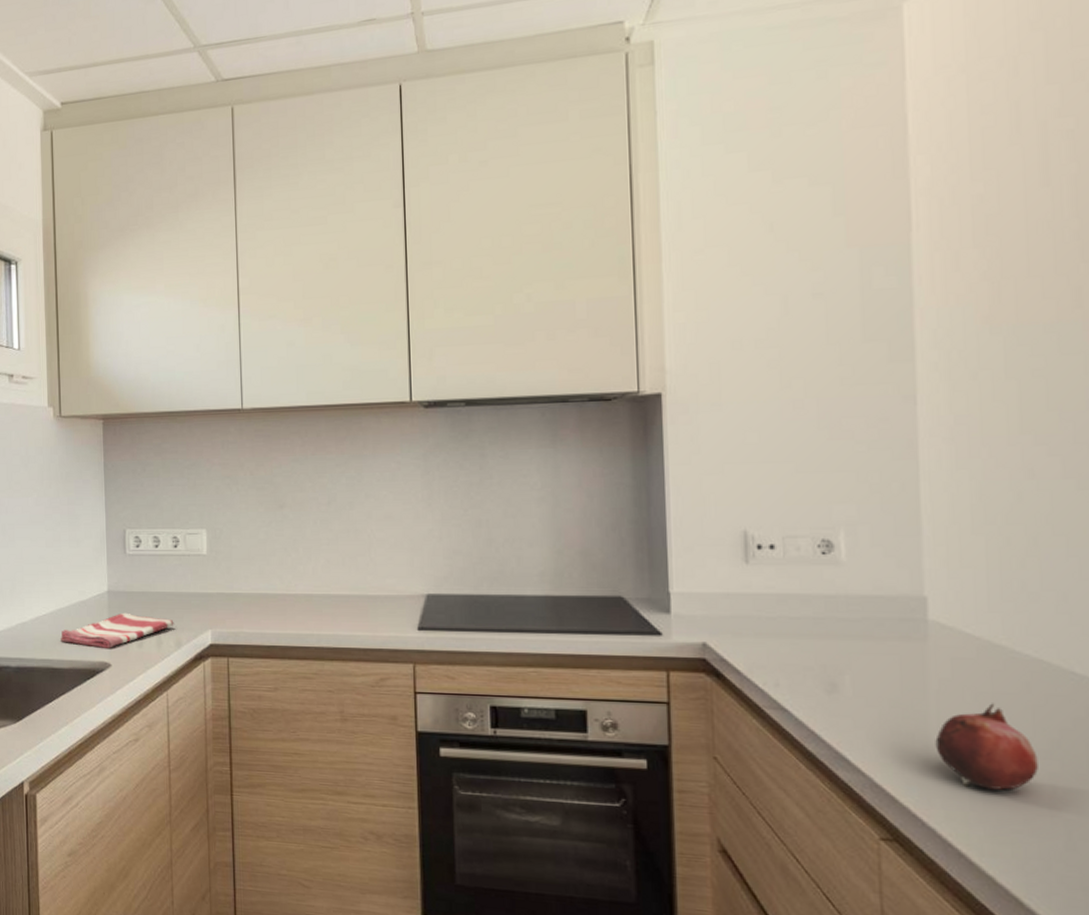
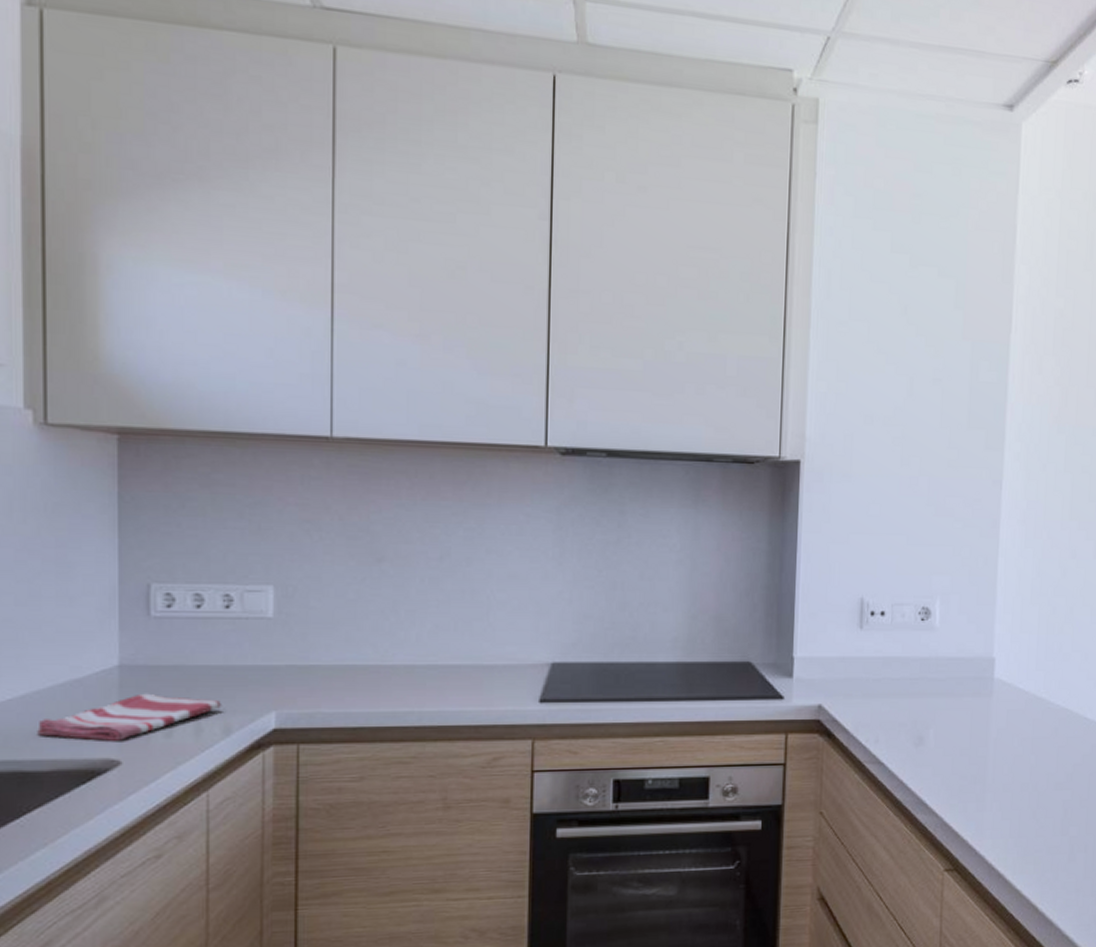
fruit: present [935,703,1038,791] -> none [990,746,1057,818]

